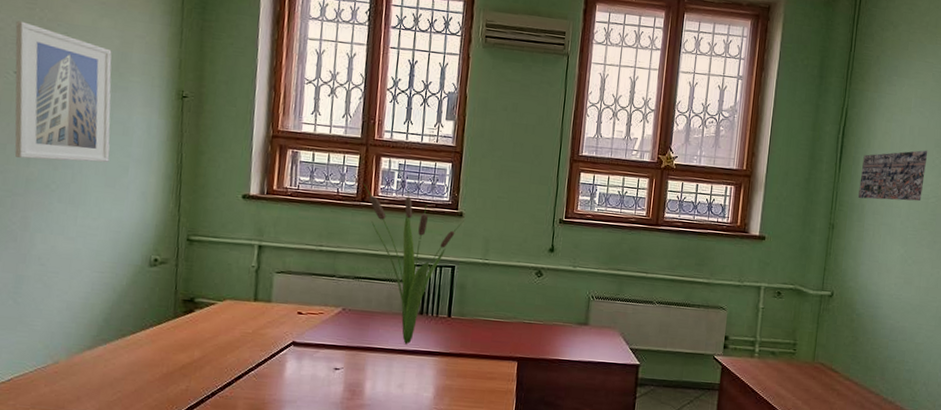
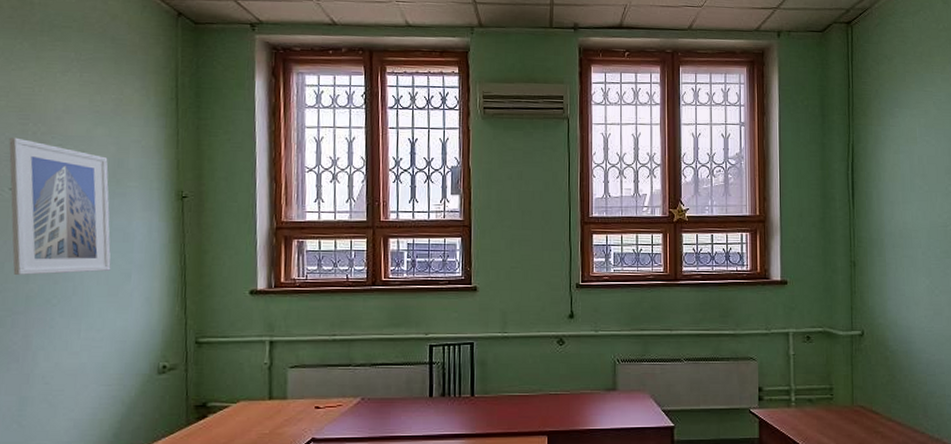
plant: present [362,181,466,344] -> none [371,264,480,429]
map: present [858,150,928,202] -> none [875,178,940,233]

